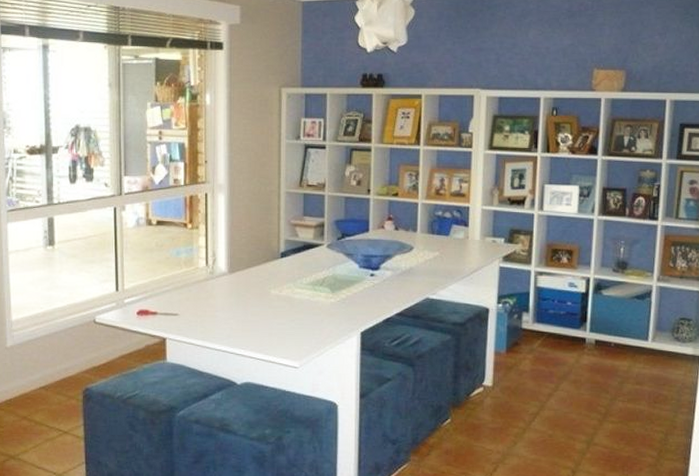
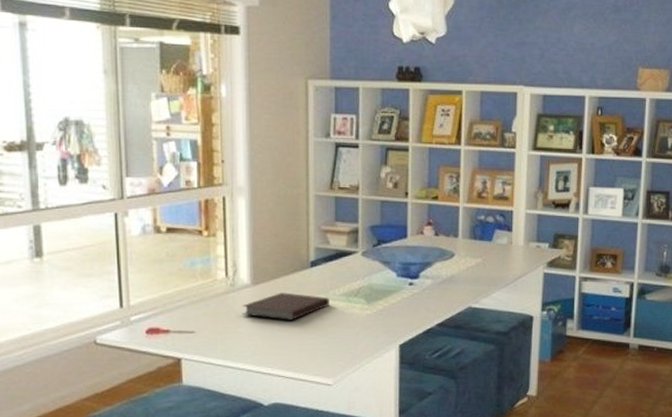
notebook: none [220,281,297,306] -> present [242,293,329,320]

